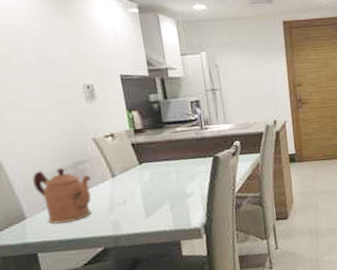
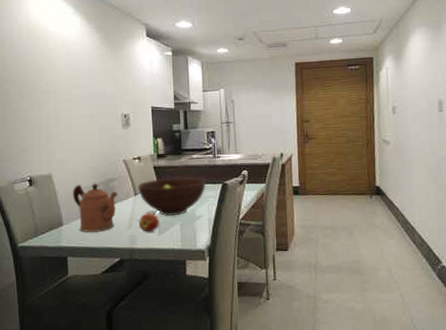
fruit bowl: none [113,152,195,197] -> present [137,177,206,217]
apple: none [121,195,146,217] -> present [139,213,159,232]

